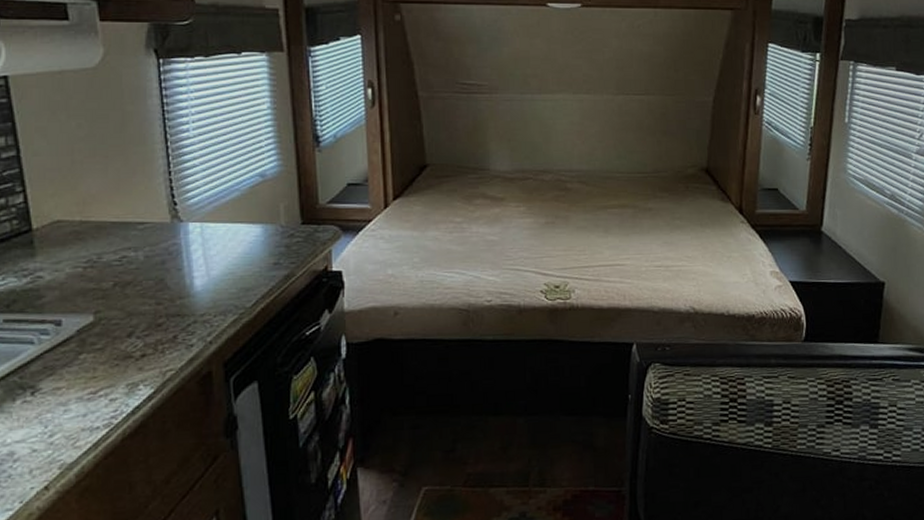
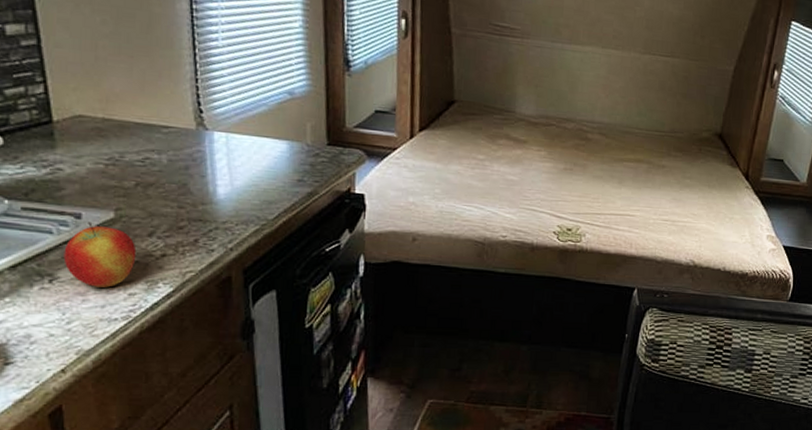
apple: none [45,327,117,396] -> present [63,221,137,288]

